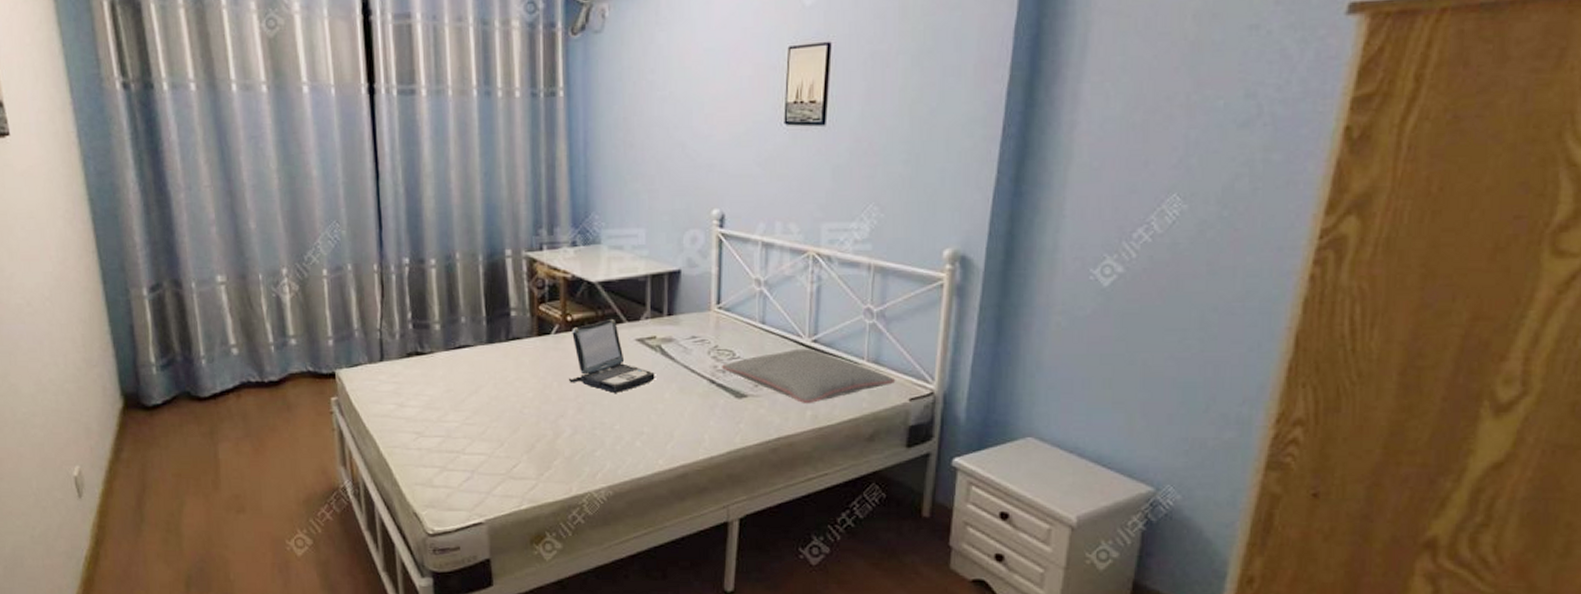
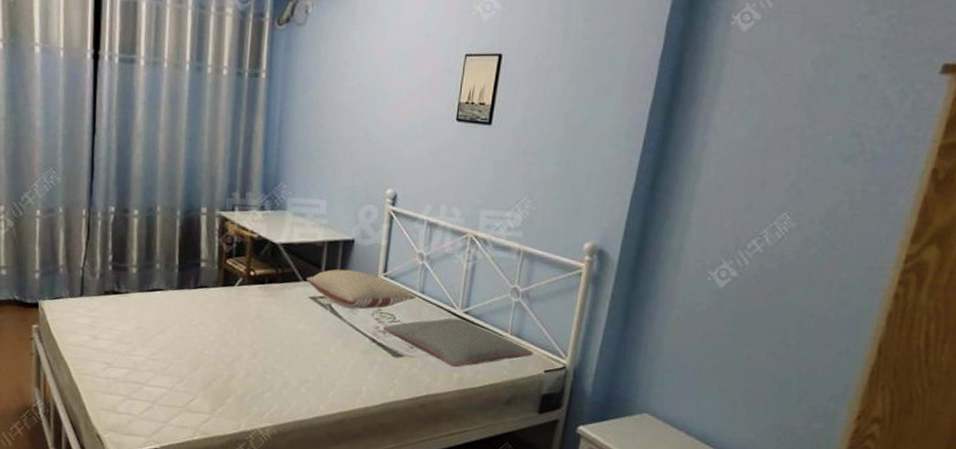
laptop: present [568,318,655,393] -> none [246,276,324,343]
pillow: none [631,304,757,348] -> present [306,269,416,310]

